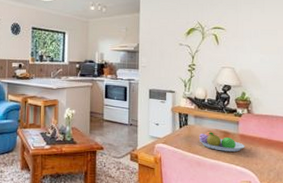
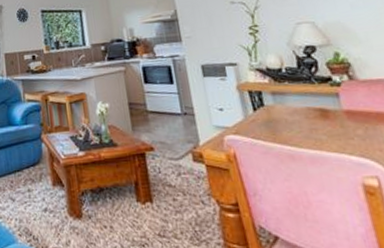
fruit bowl: present [198,130,245,152] -> none [283,109,357,137]

